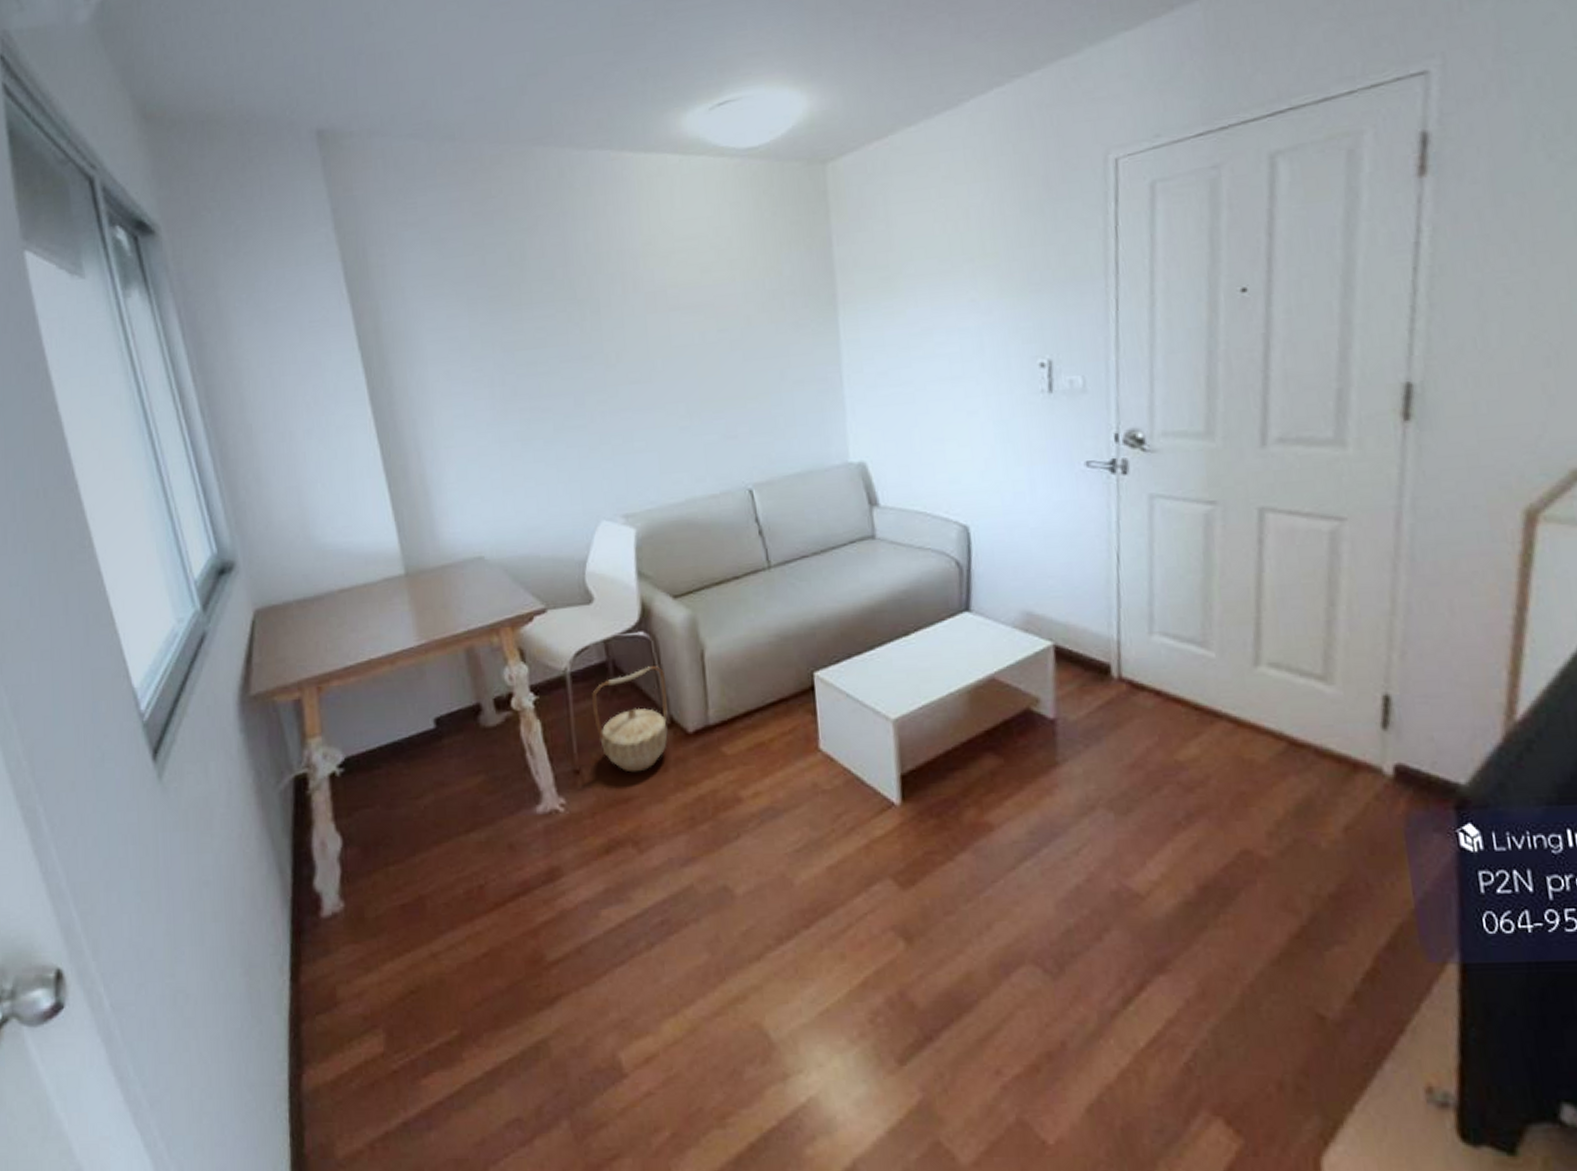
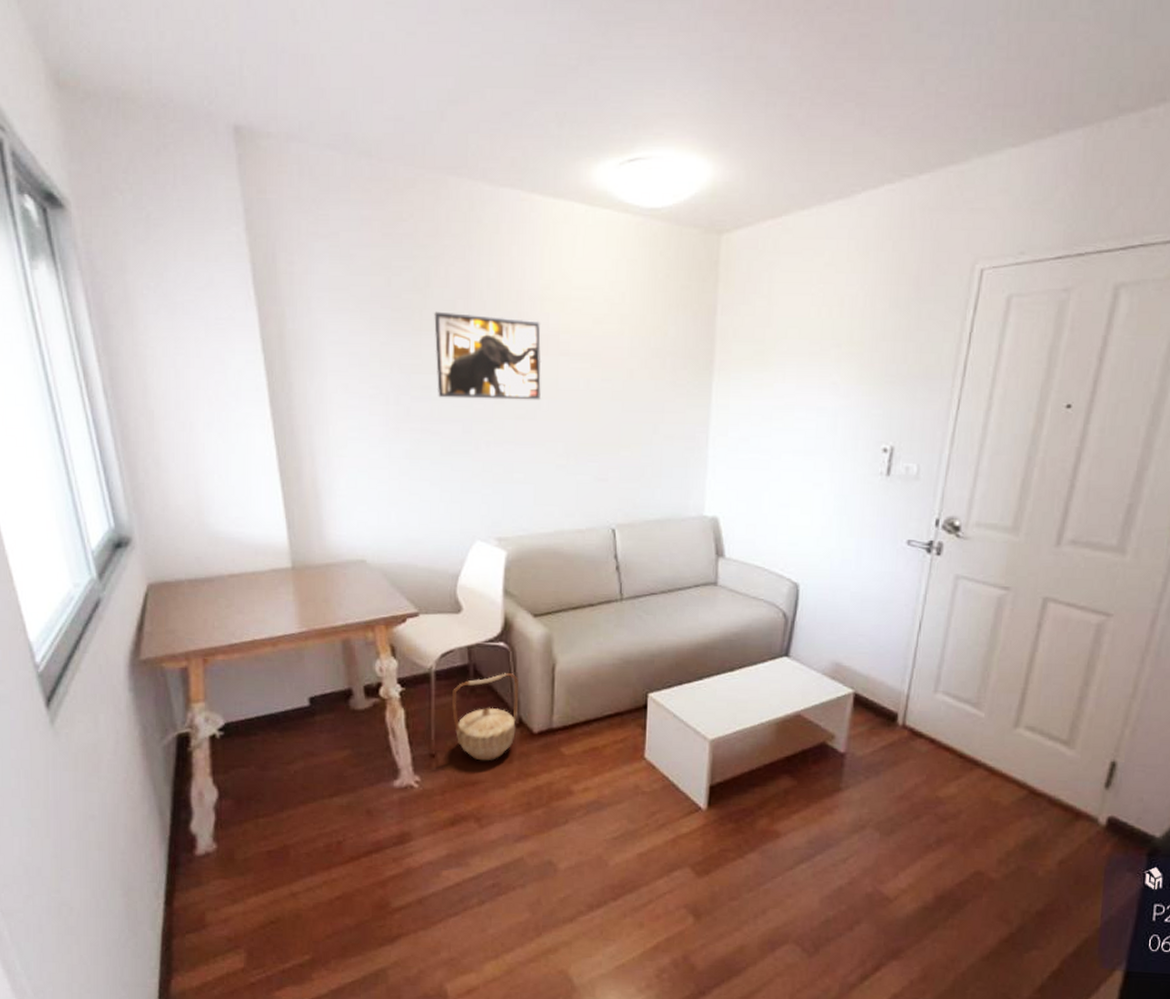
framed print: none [533,278,654,372] -> present [434,311,542,400]

